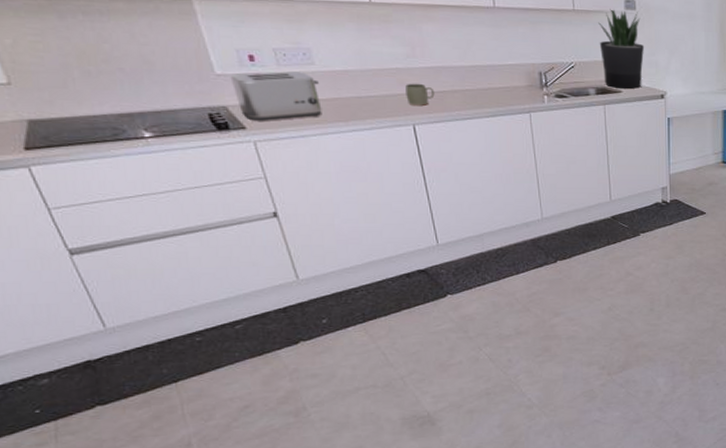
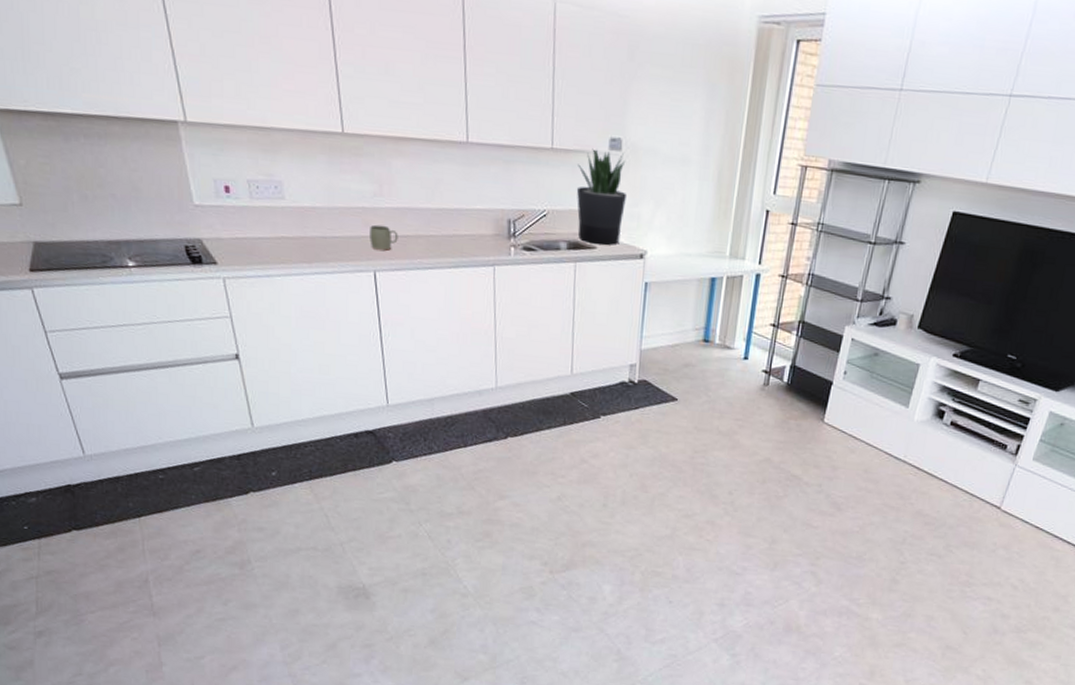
toaster: present [230,71,322,122] -> none [206,204,288,259]

